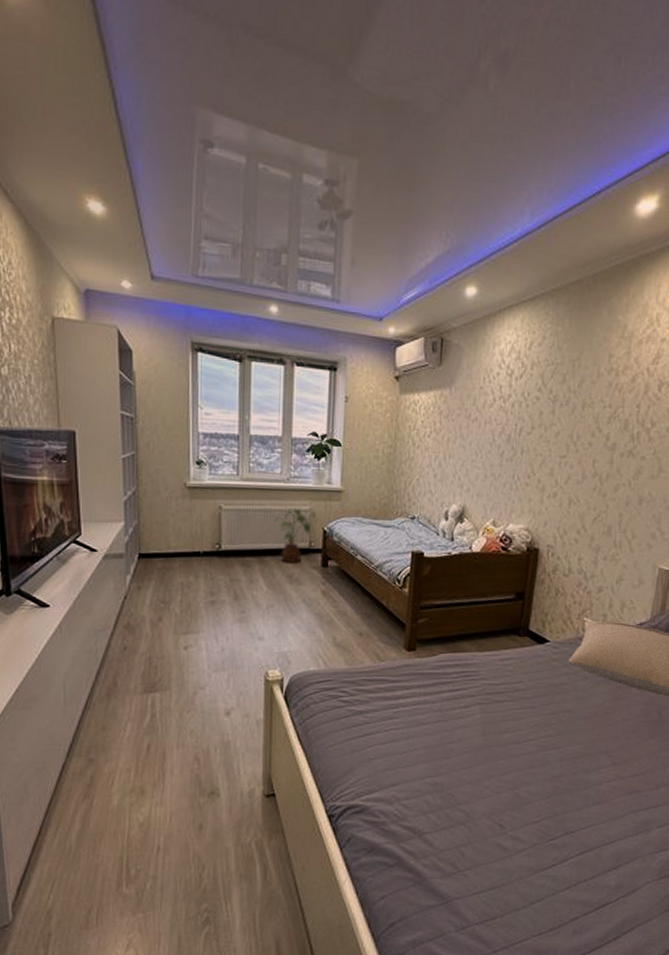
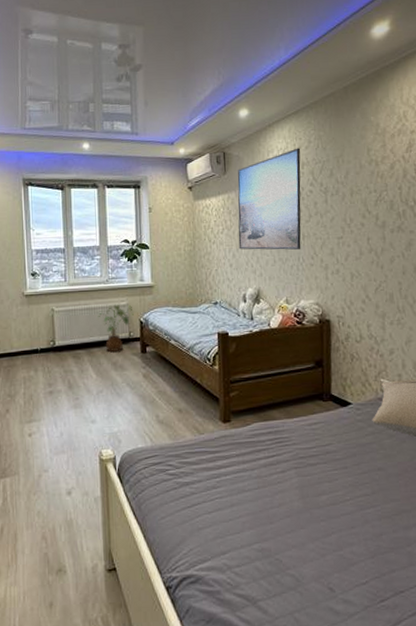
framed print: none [446,343,533,465] -> present [237,148,301,250]

